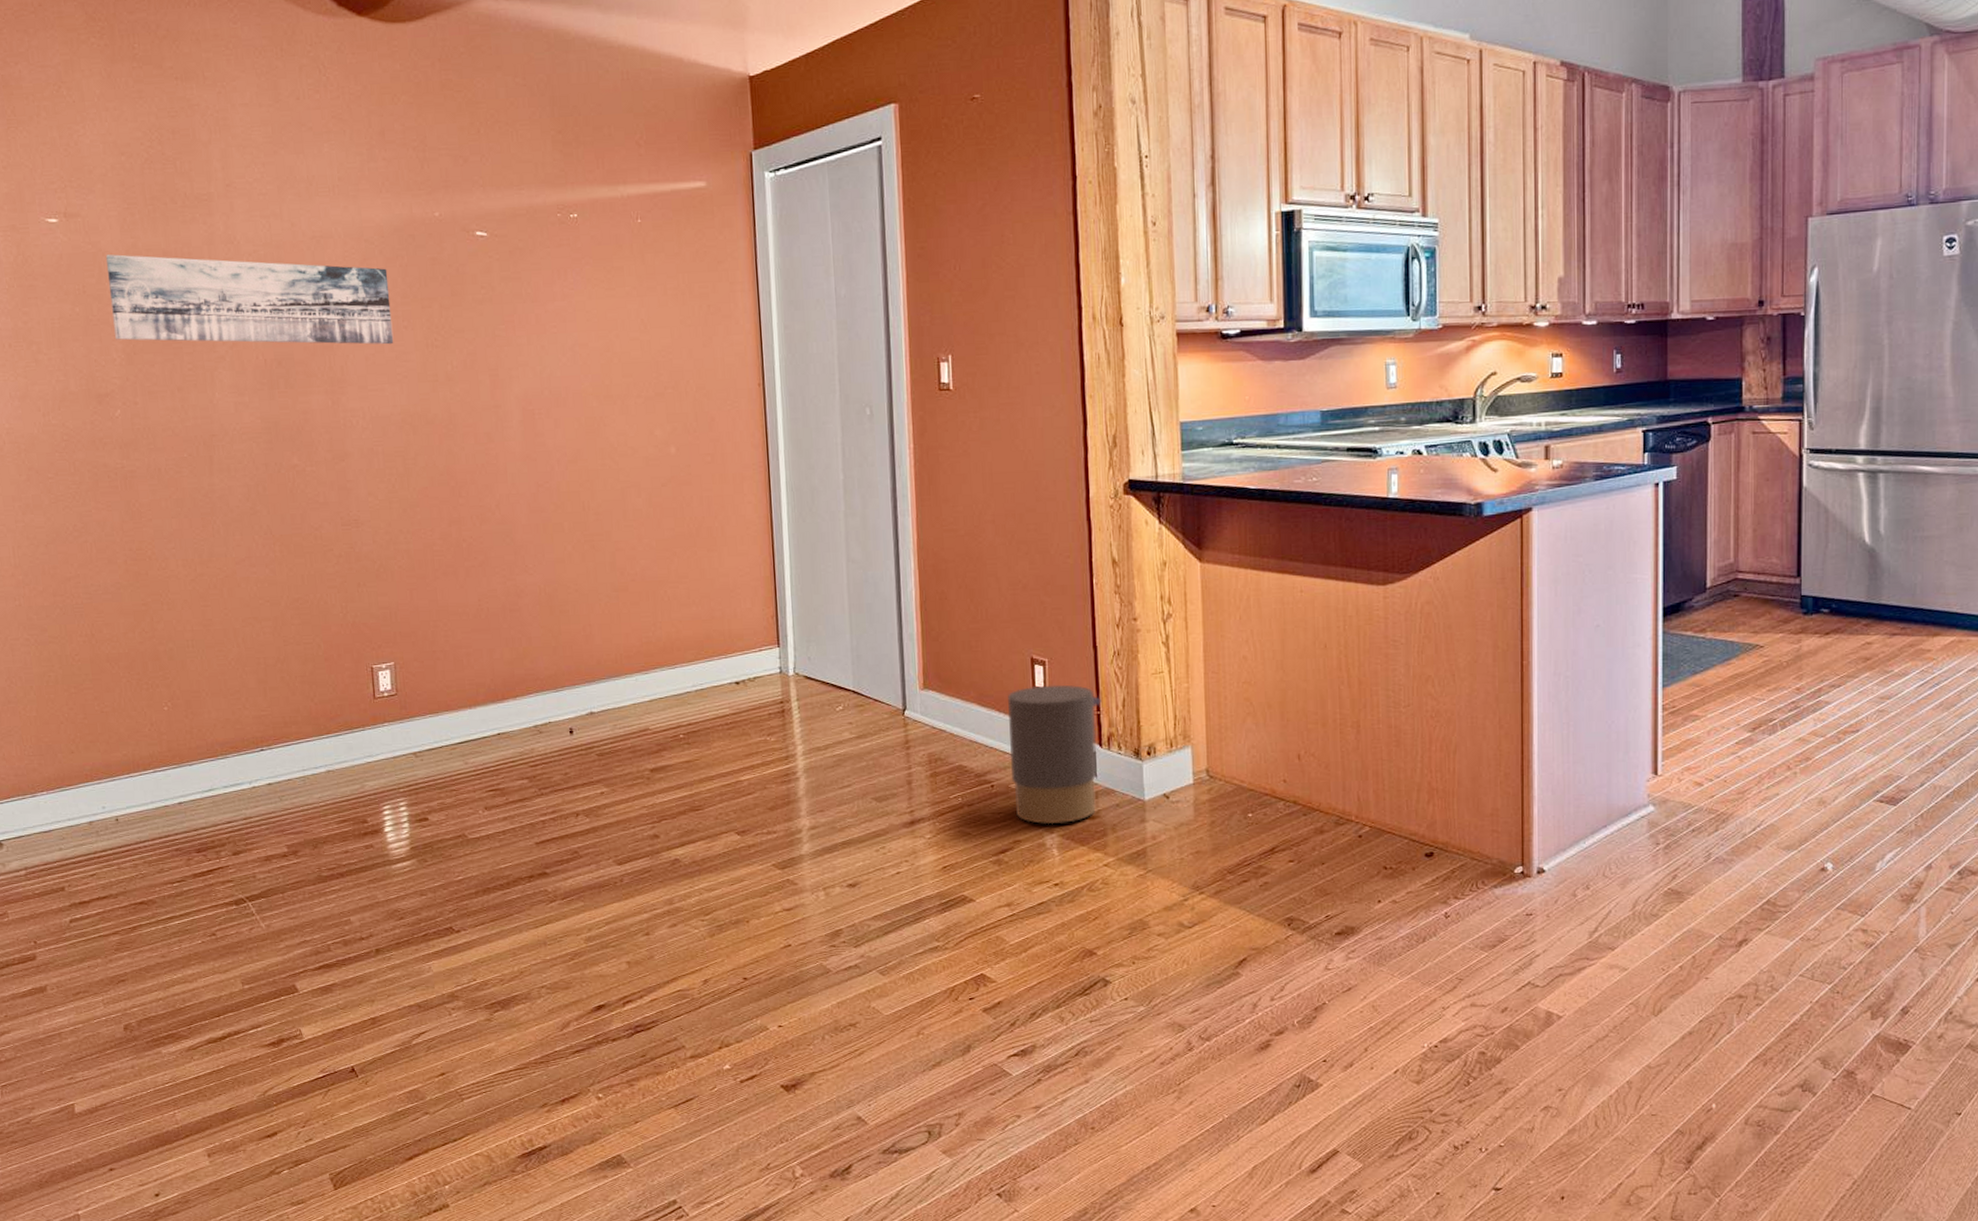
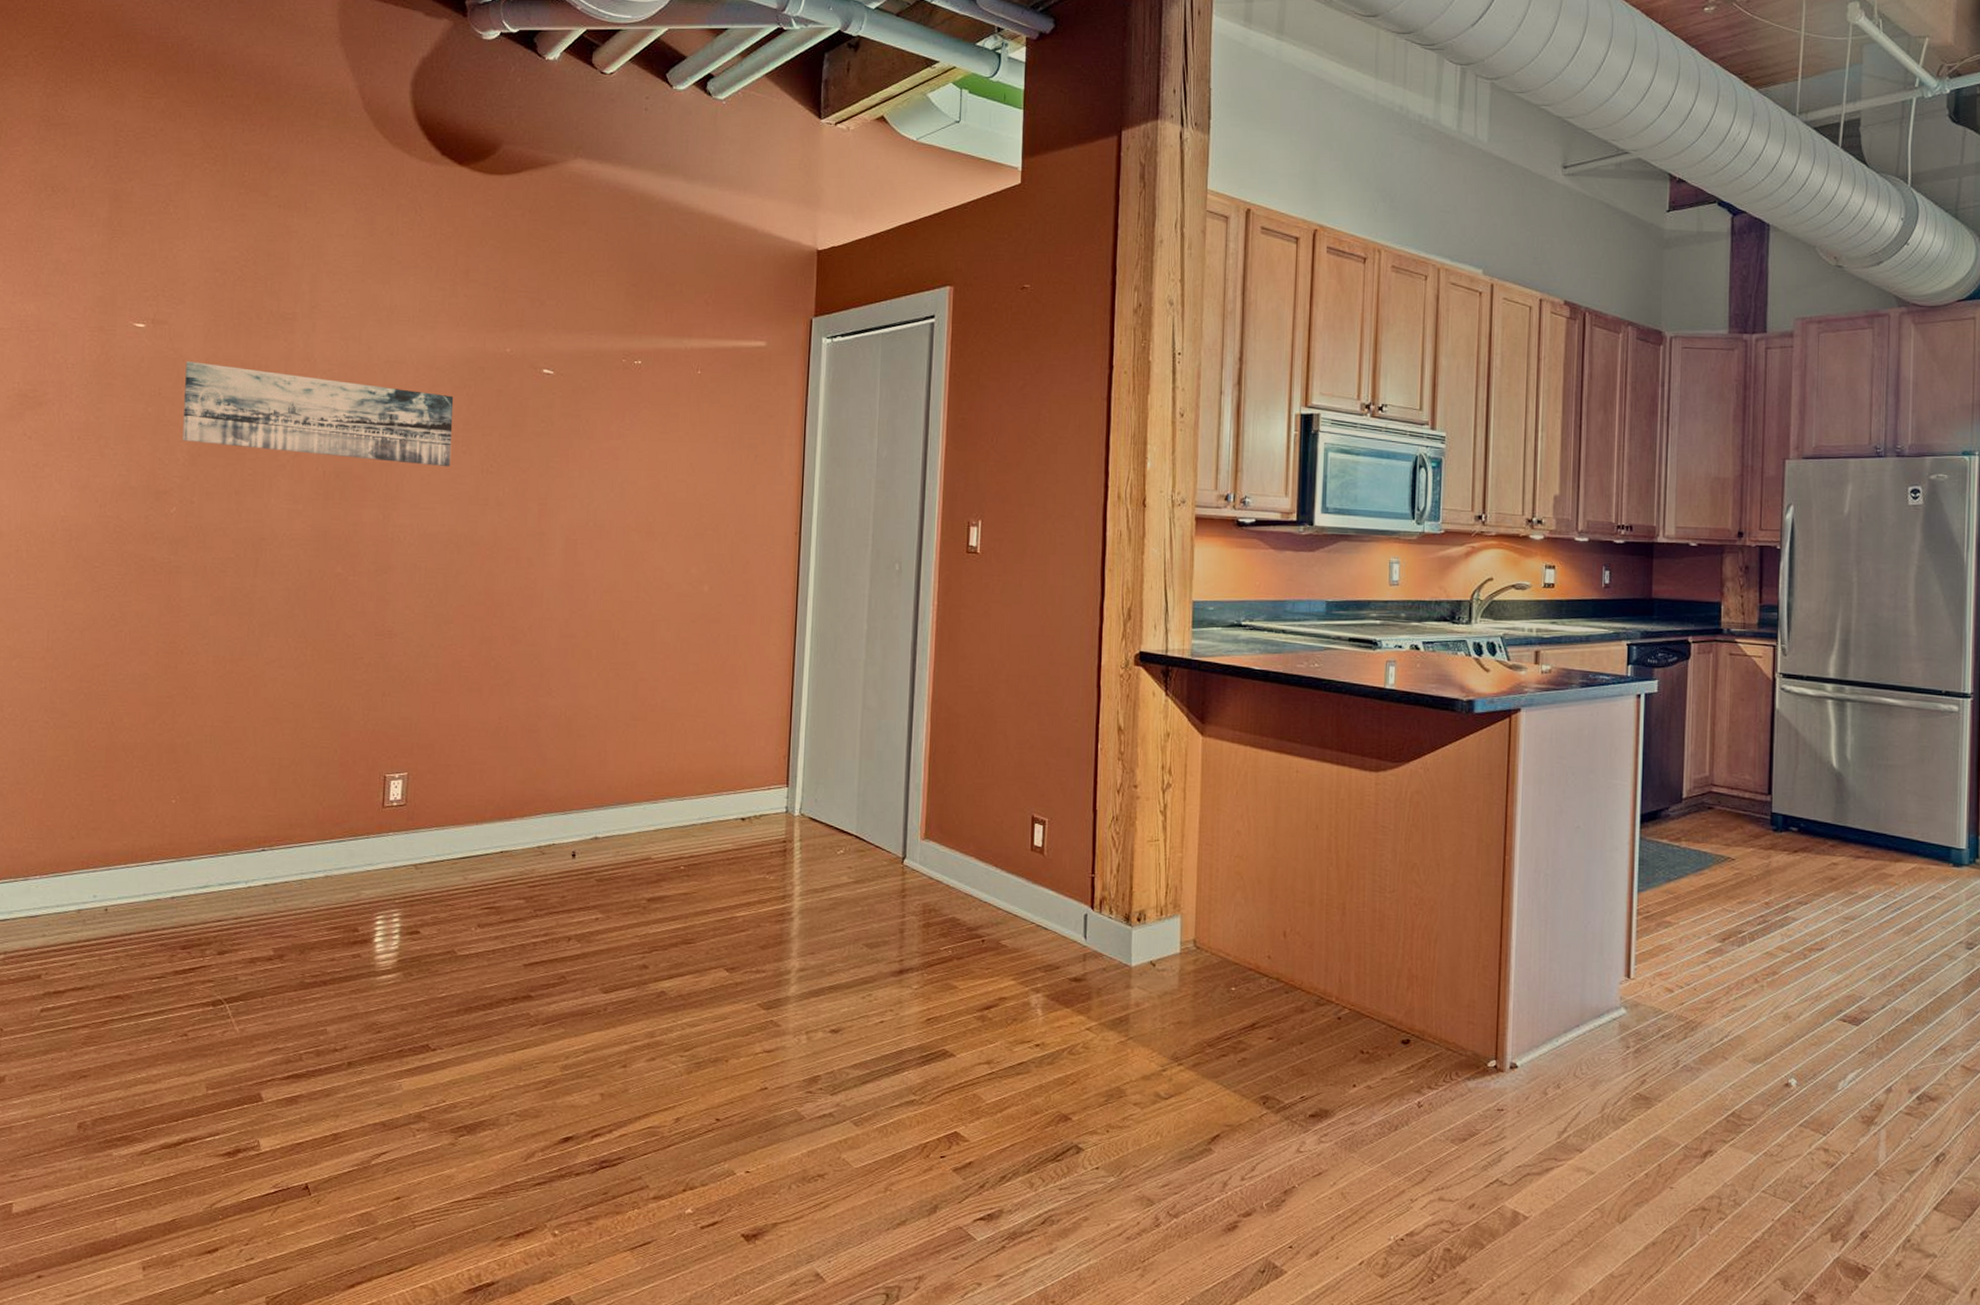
trash can: present [1008,684,1101,825] -> none [1003,844,1097,984]

